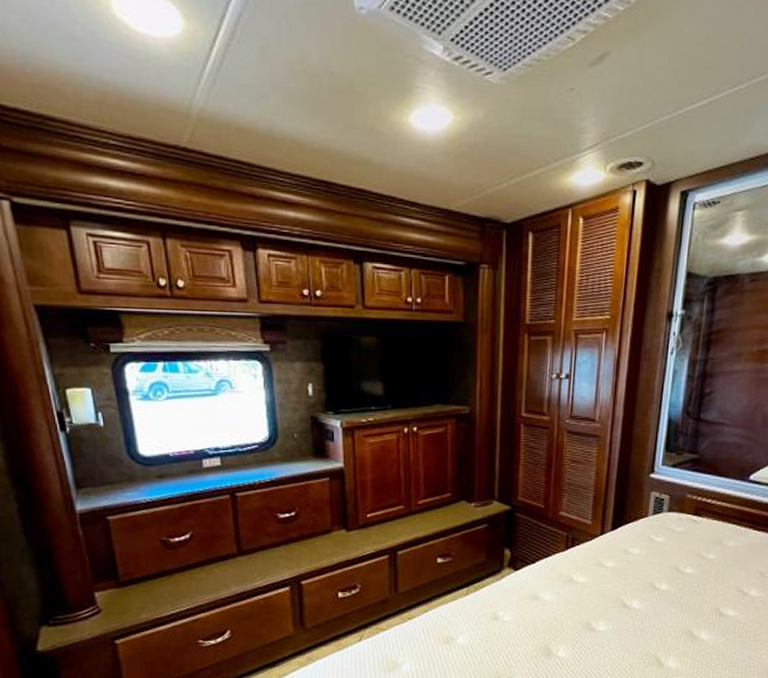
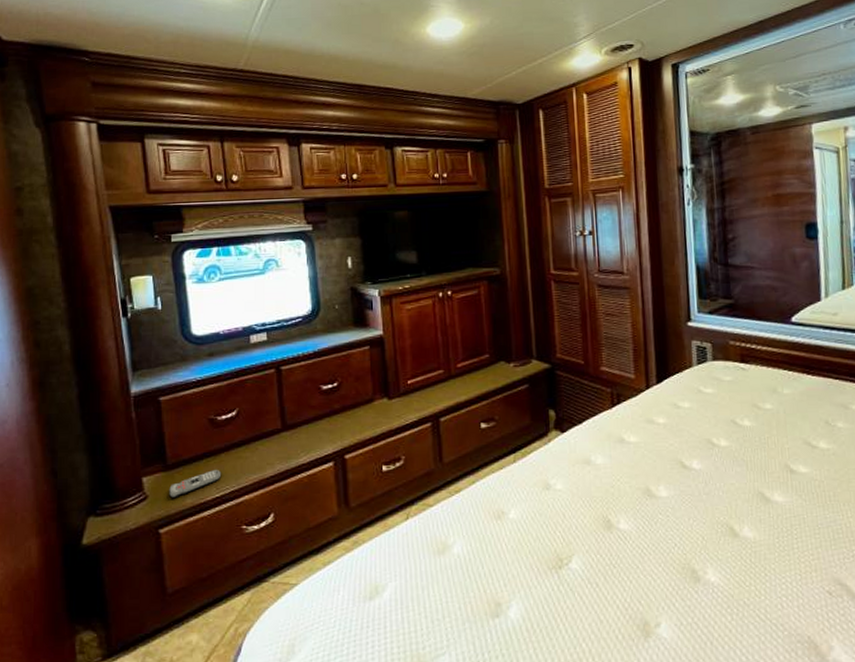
remote control: none [123,589,177,612] -> present [169,470,222,498]

